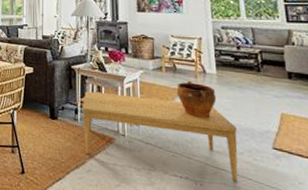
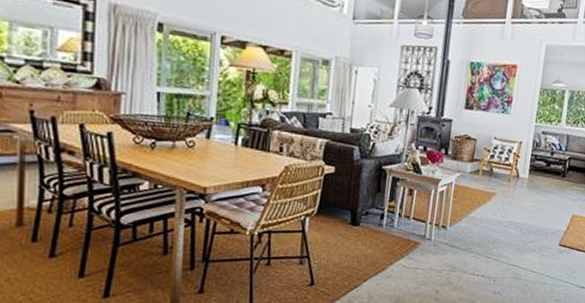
coffee table: present [82,91,238,182] -> none [387,194,535,275]
ceramic pot: present [176,80,217,118] -> none [488,184,524,221]

